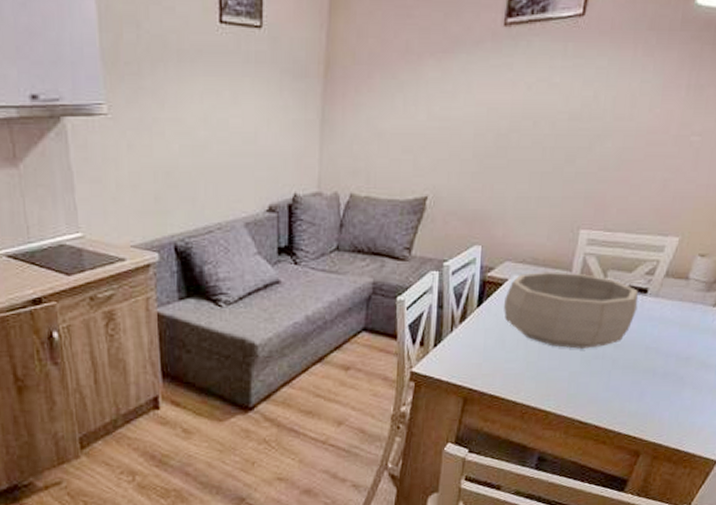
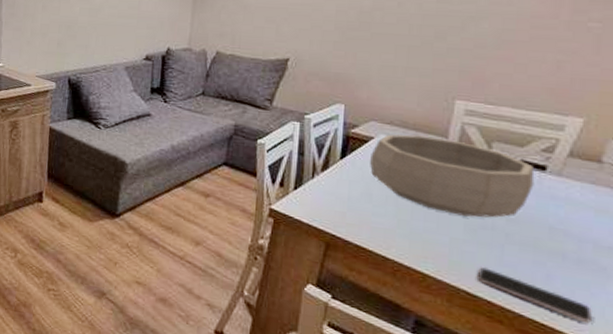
smartphone: none [588,394,670,429] -> present [476,266,592,324]

